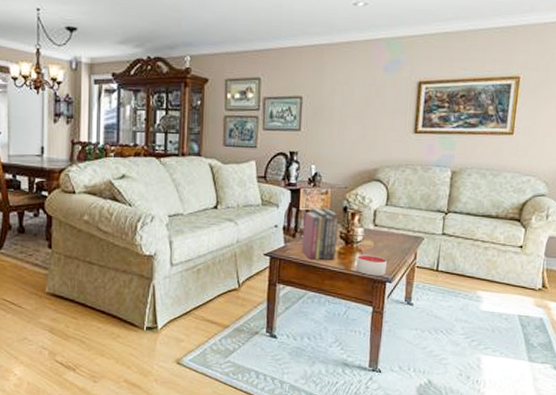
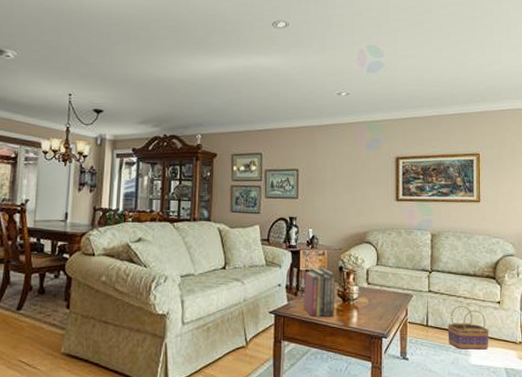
candle: present [356,254,388,277] -> none [354,311,382,332]
basket: none [459,250,506,296] -> present [447,306,489,350]

